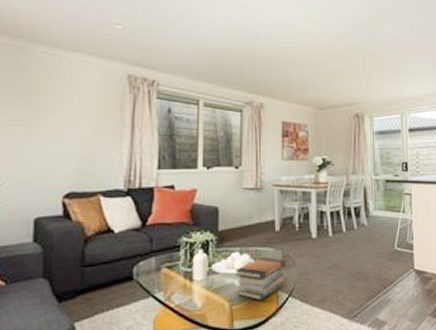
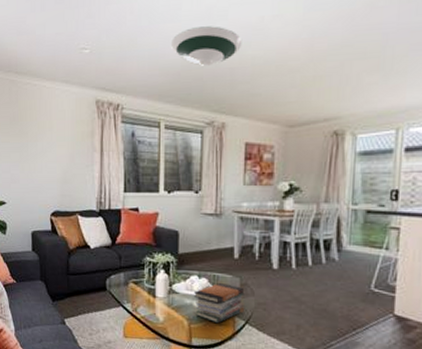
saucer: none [210,18,277,52] -> present [171,26,242,66]

